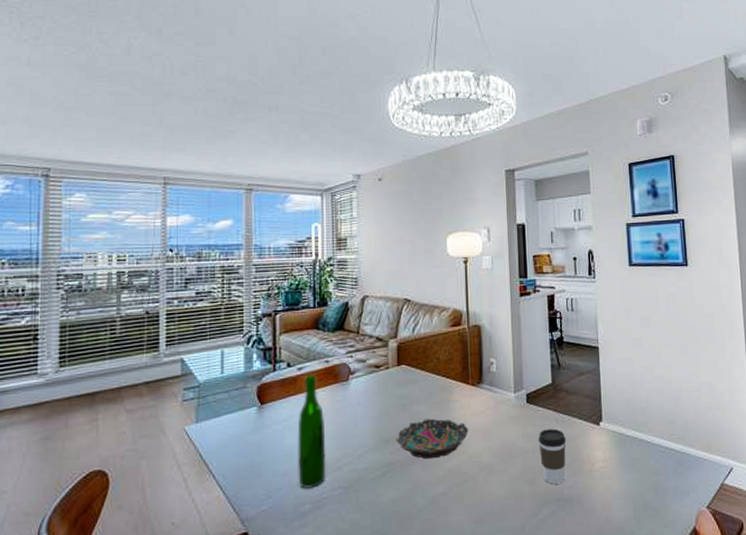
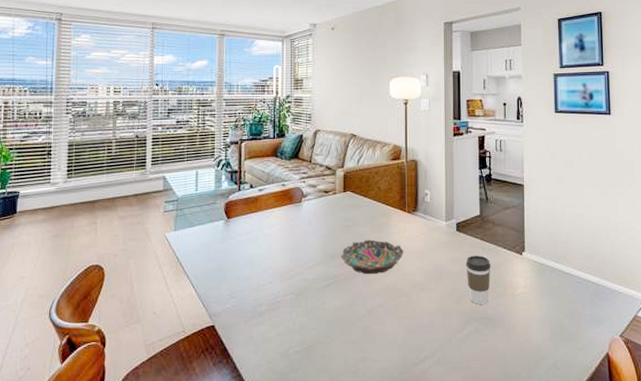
wine bottle: present [297,374,326,490] -> none [257,195,281,293]

